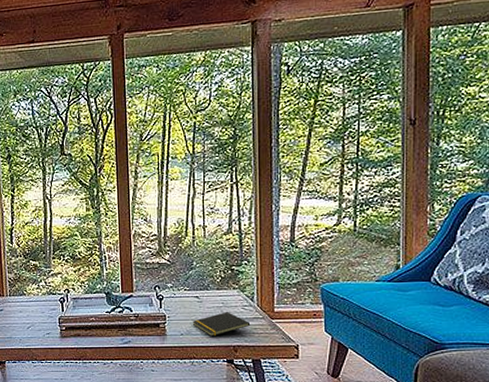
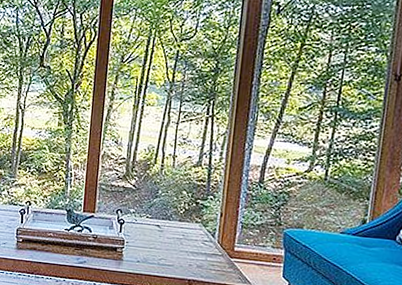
notepad: present [192,312,251,337] -> none [150,244,209,268]

